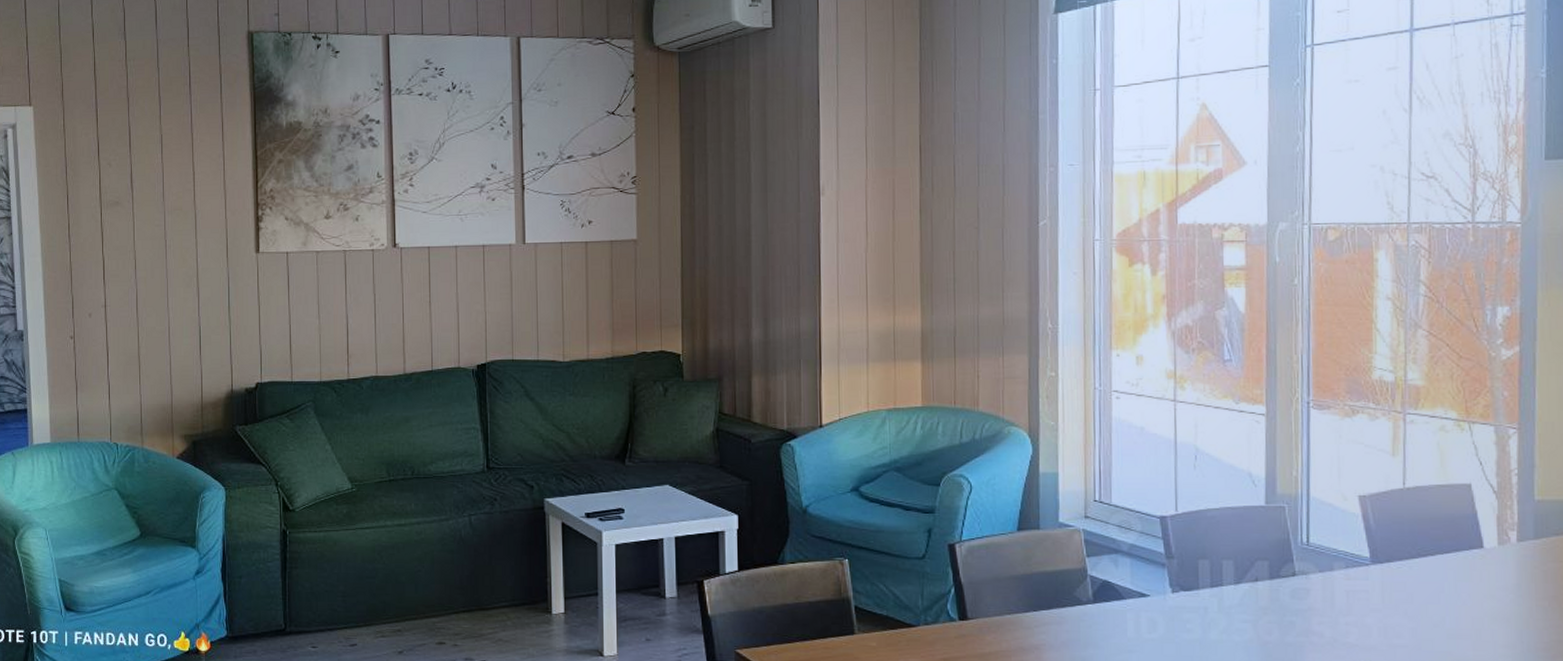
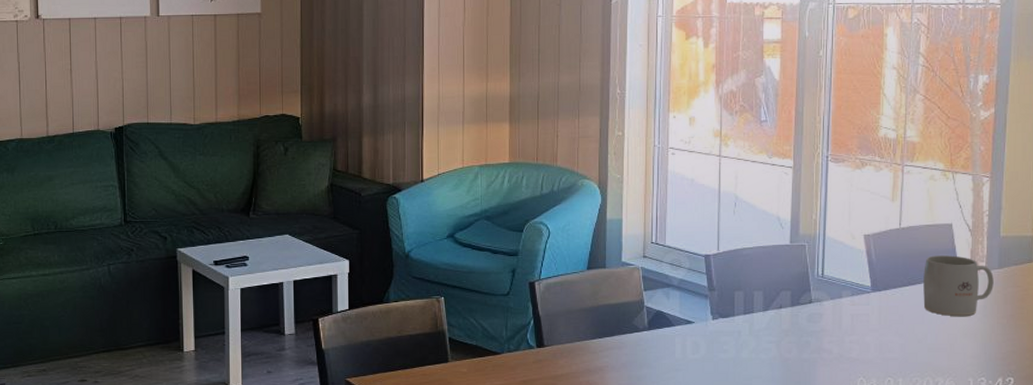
mug: none [1437,522,1529,596] -> present [923,255,994,316]

